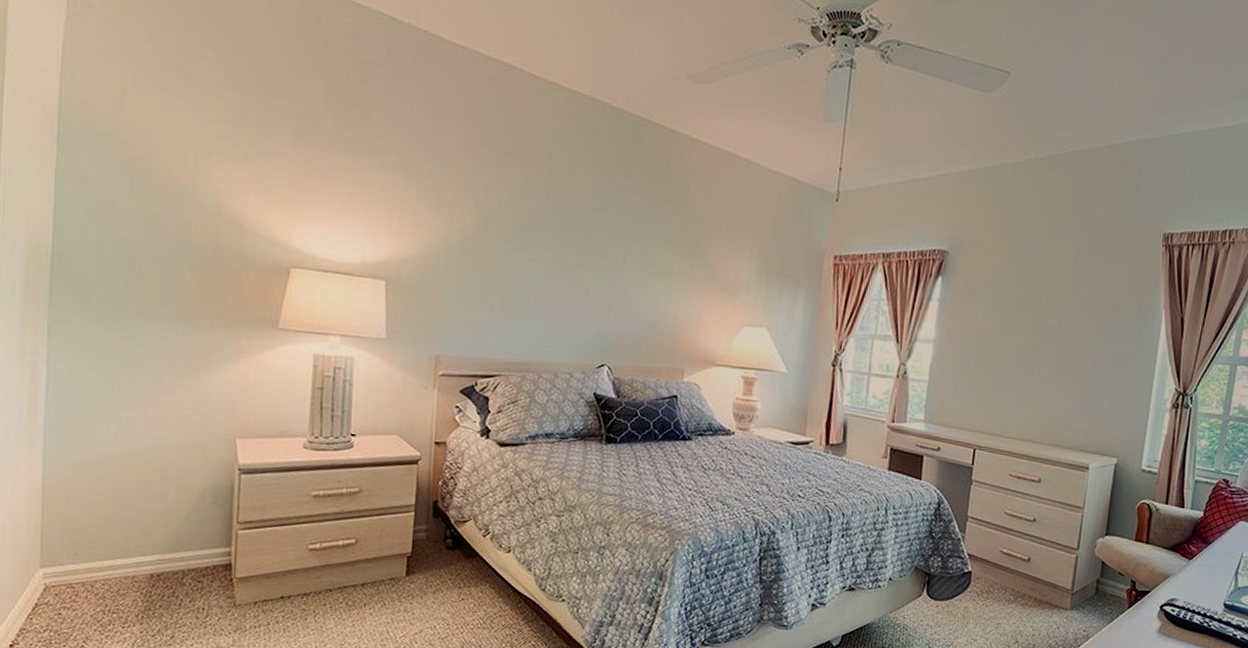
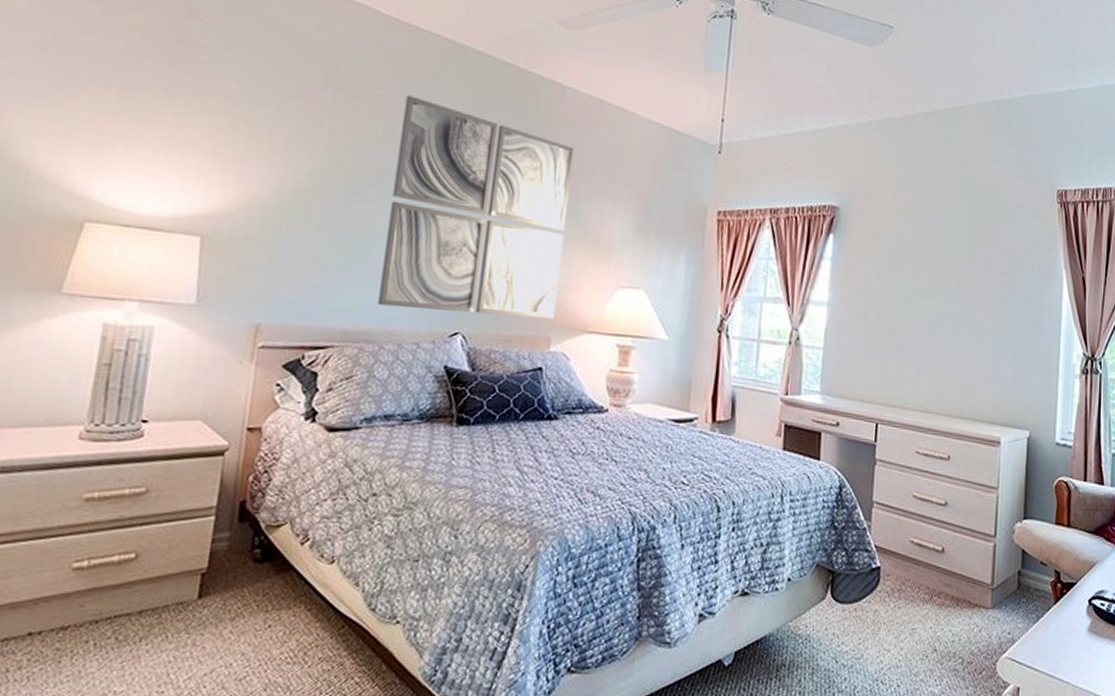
wall art: none [535,150,703,353] -> present [377,95,574,319]

